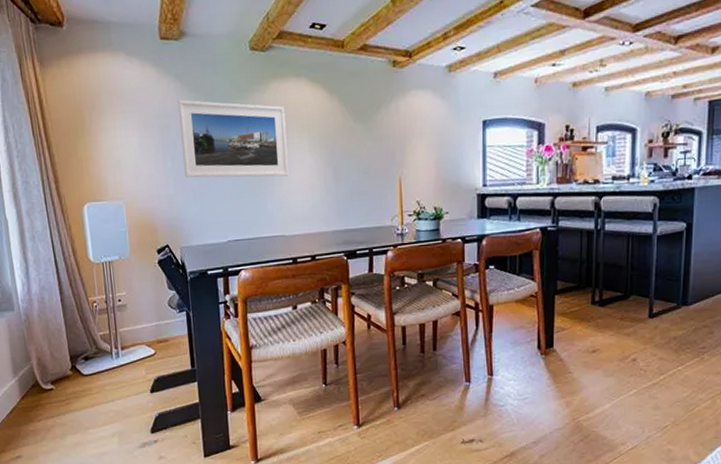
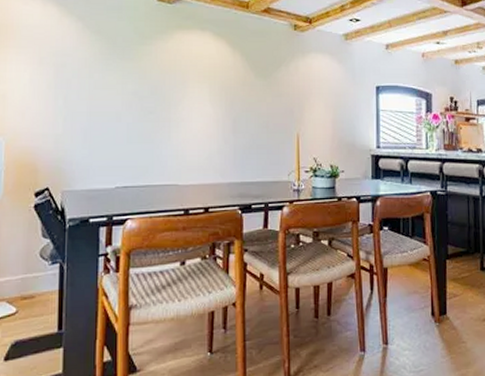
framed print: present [178,100,289,178] -> none [75,40,187,124]

